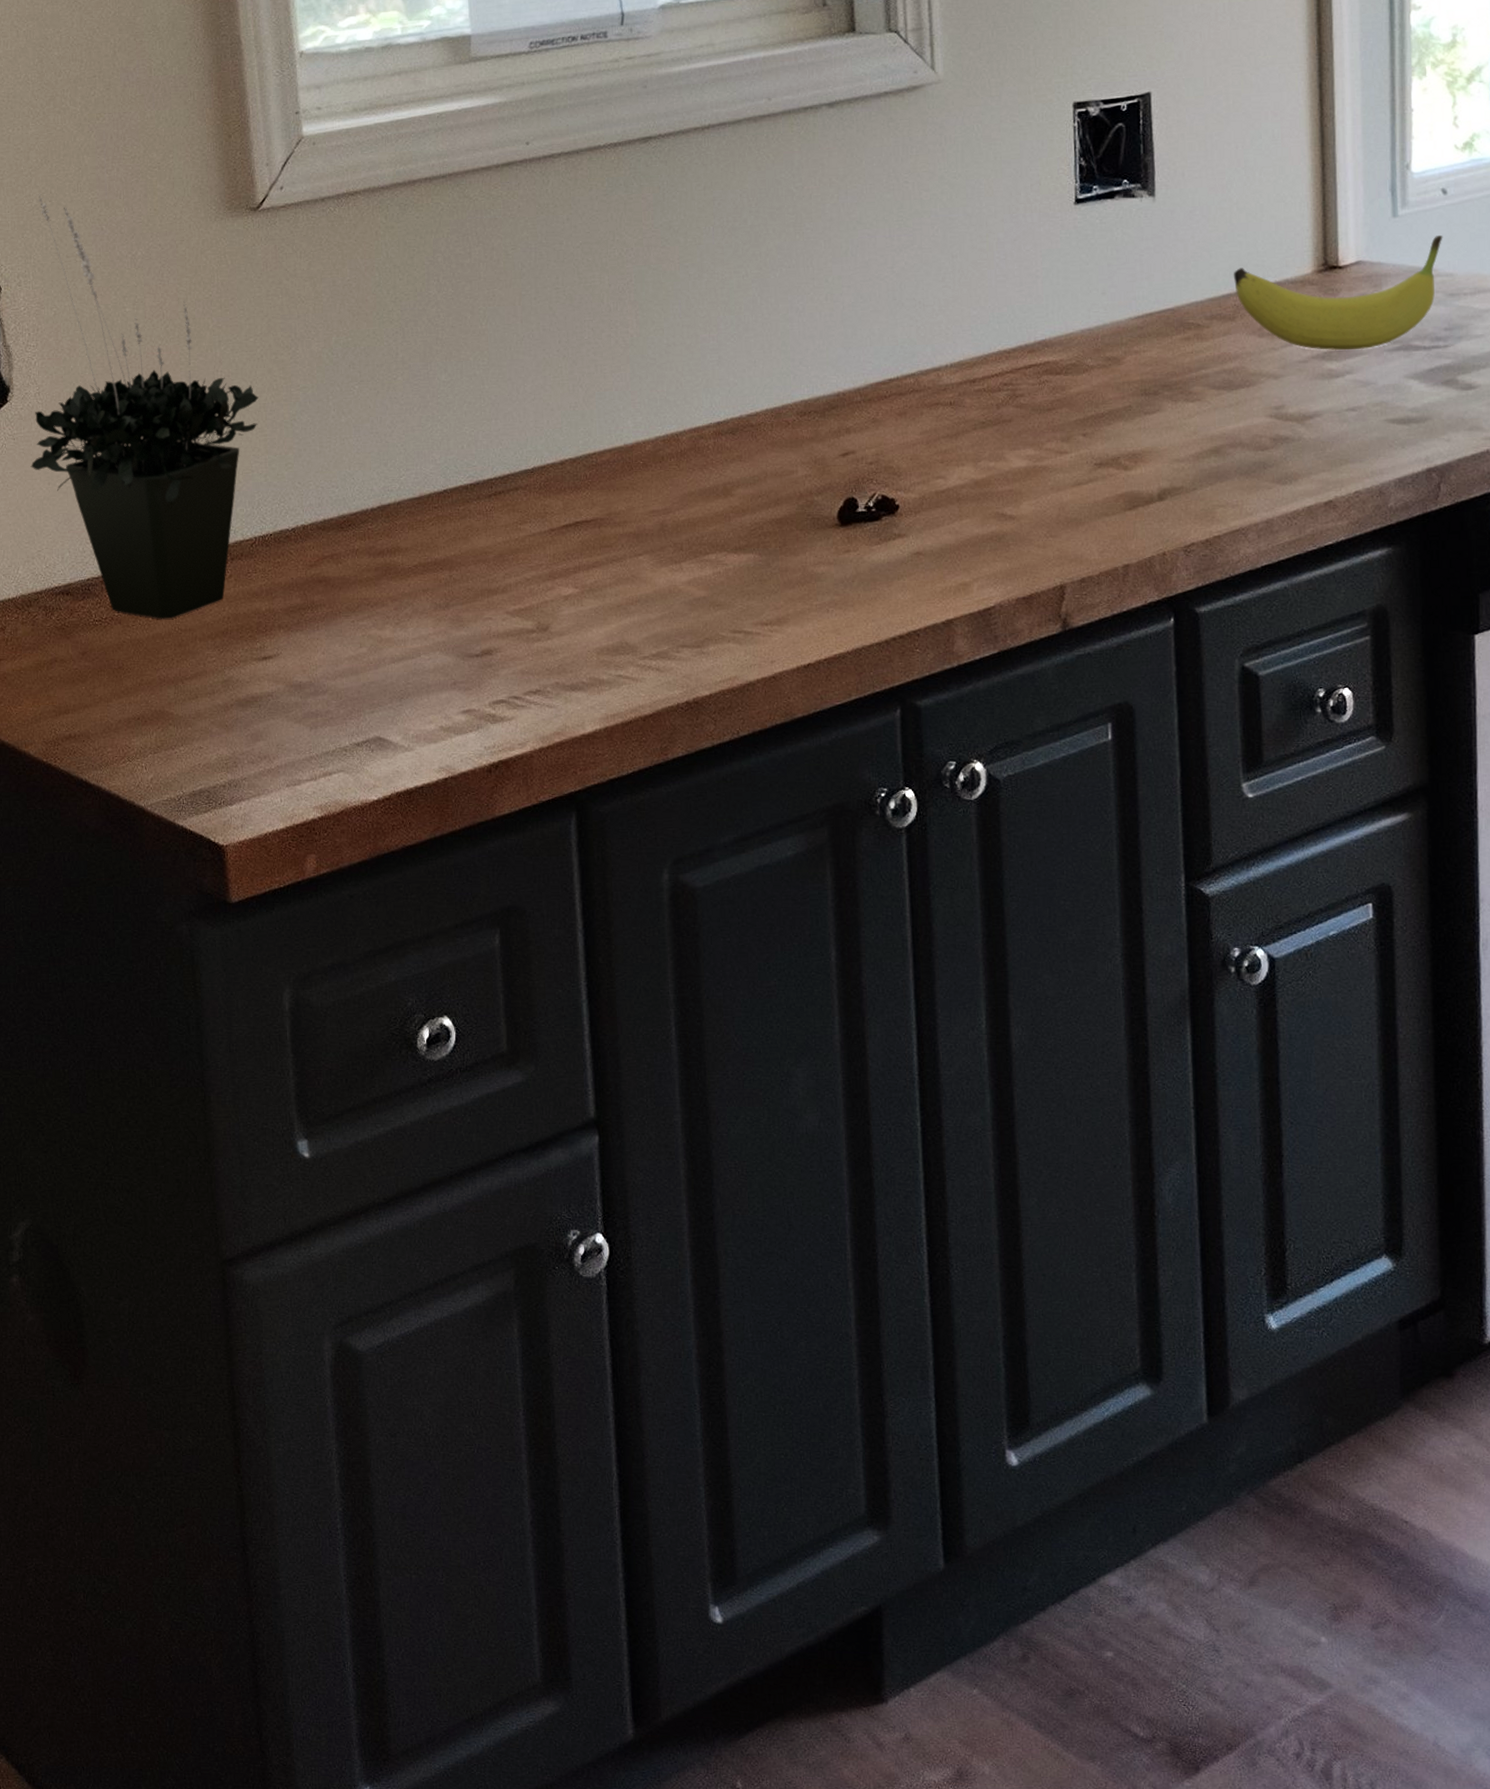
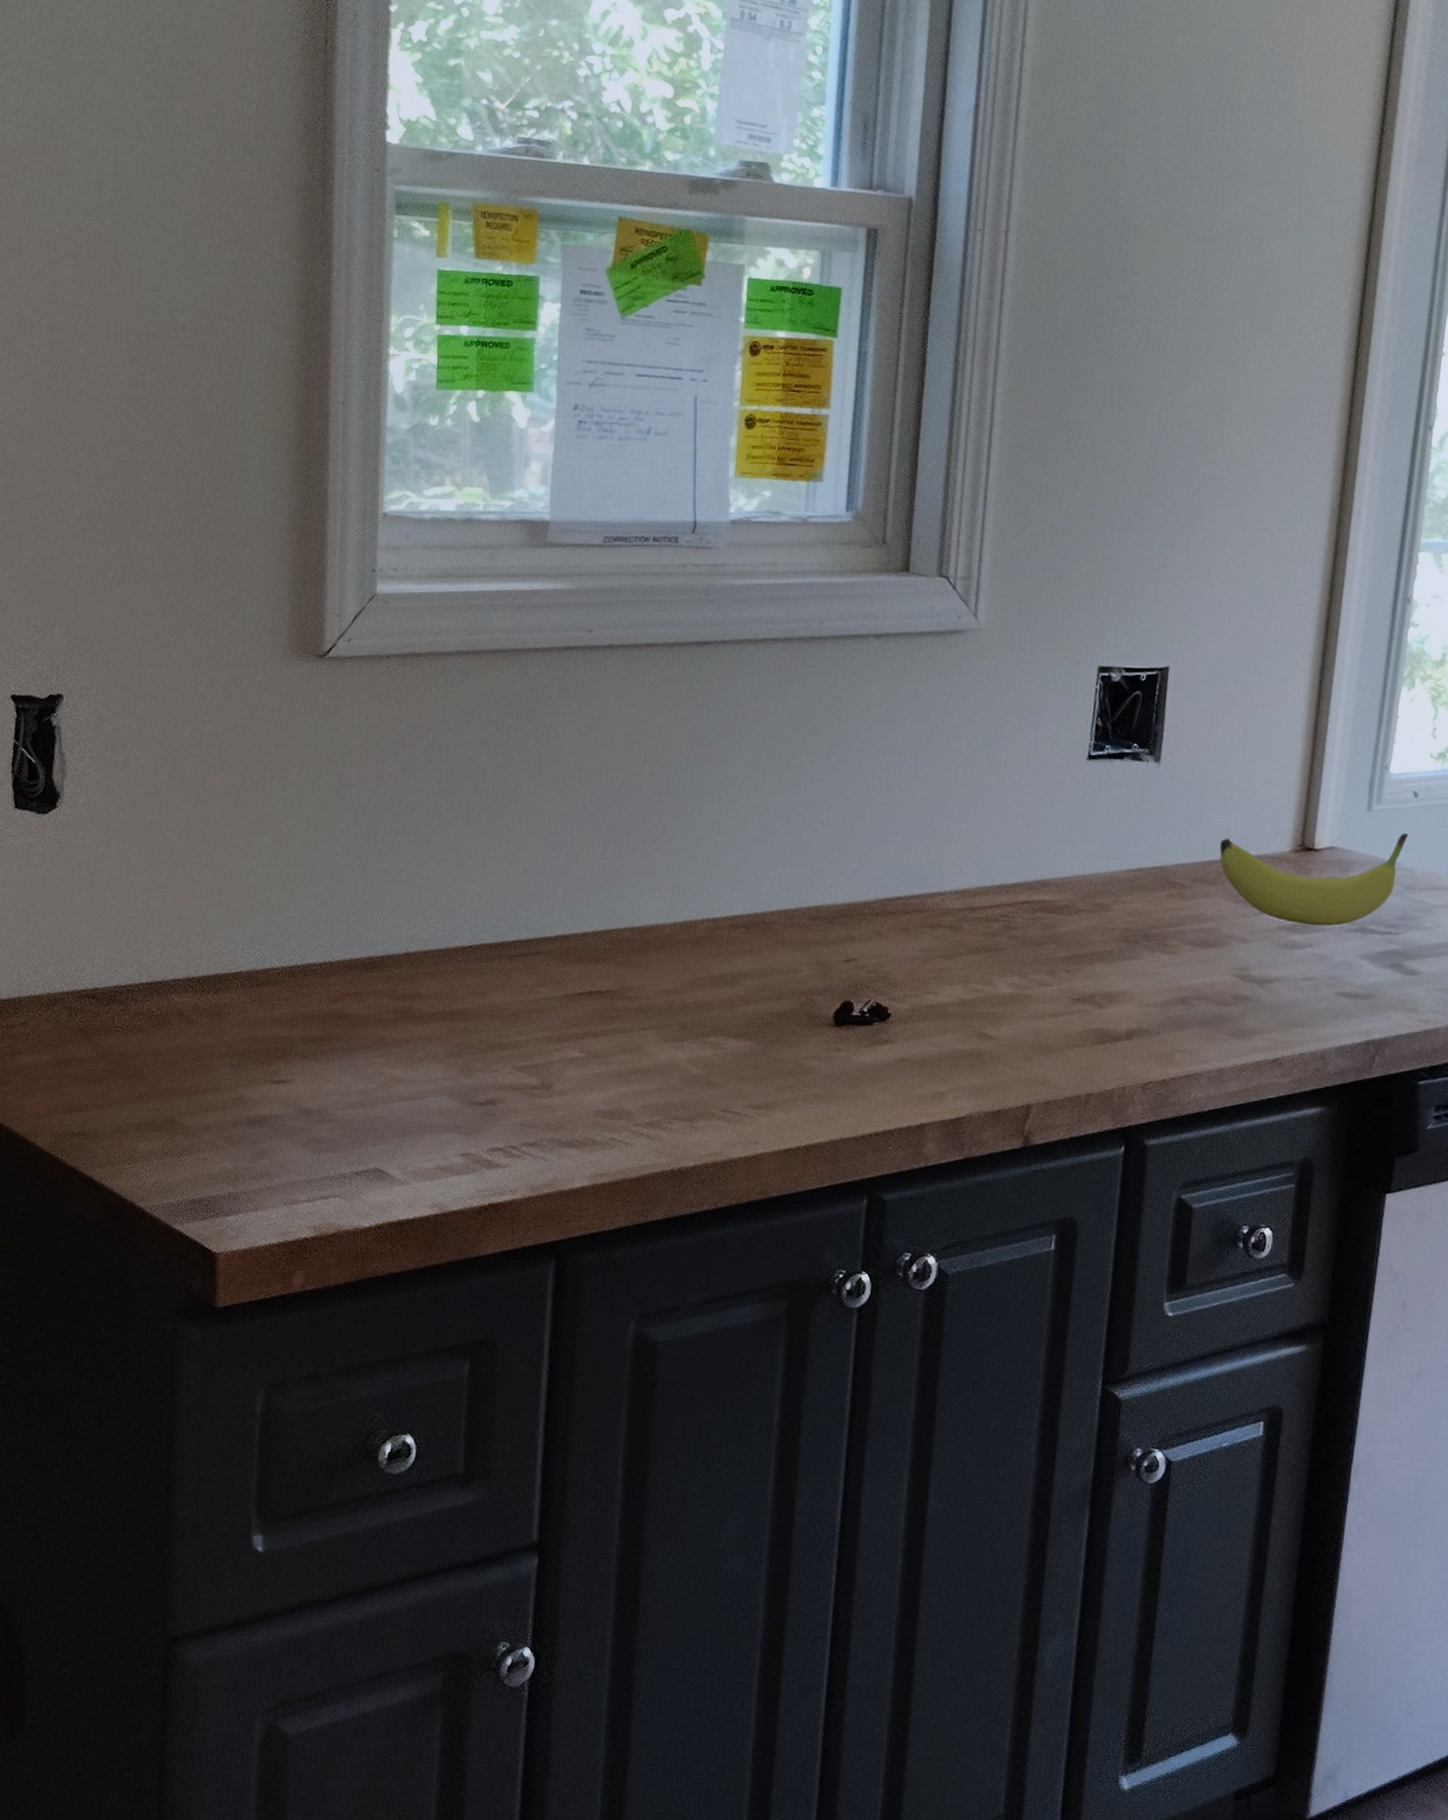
potted plant: present [30,193,259,619] -> none [72,611,303,1034]

